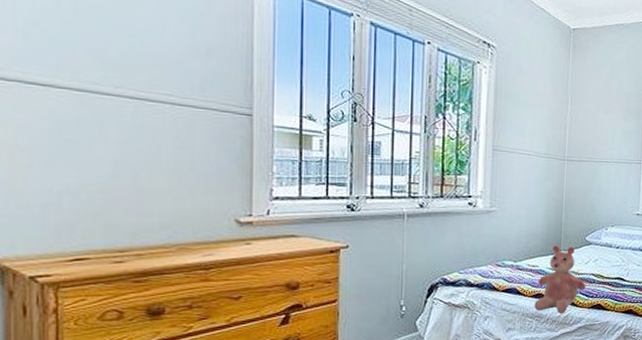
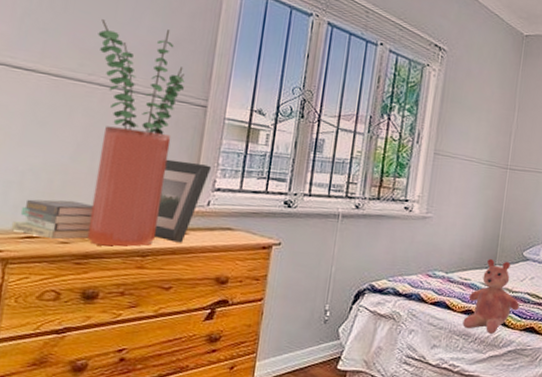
books: none [56,219,144,260] -> present [10,199,93,240]
vase: none [118,27,224,262] -> present [86,19,185,247]
picture frame: none [216,171,266,253] -> present [154,159,212,243]

